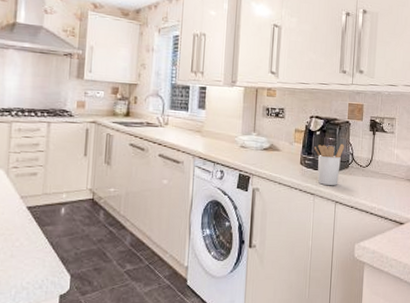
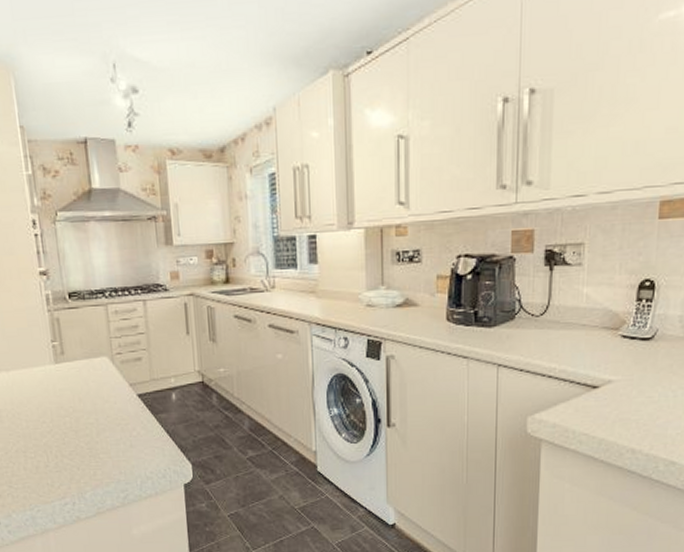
utensil holder: present [314,143,345,185] -> none [465,287,508,344]

